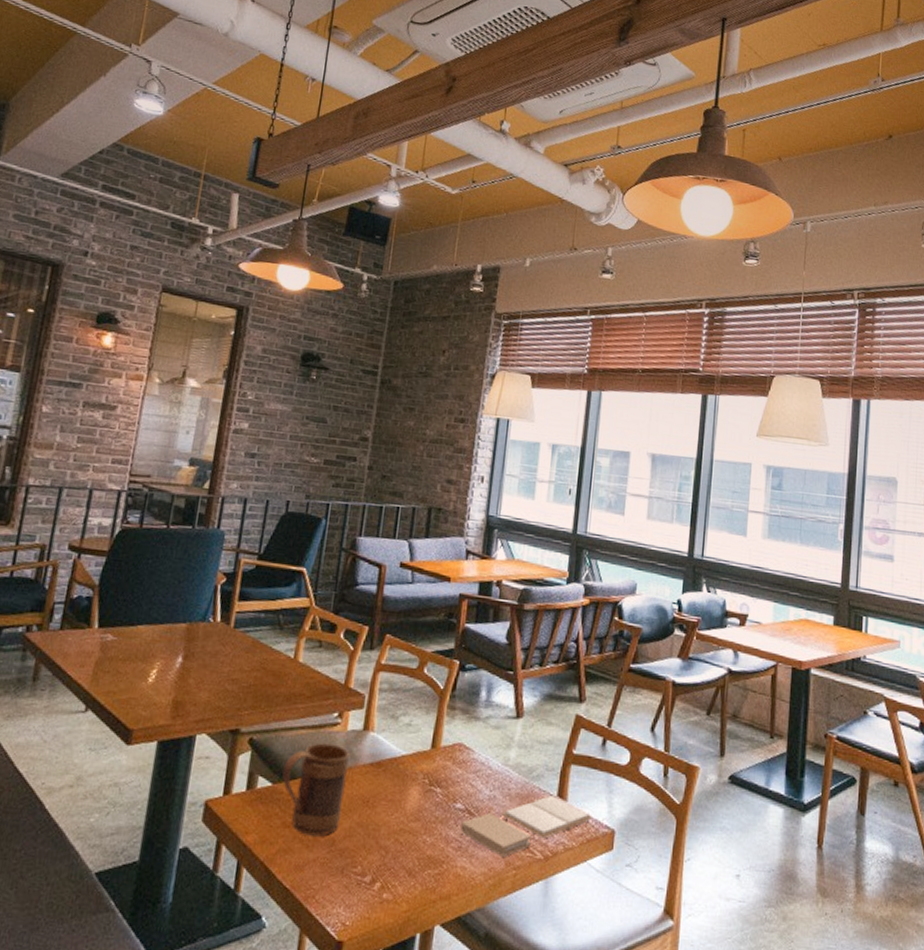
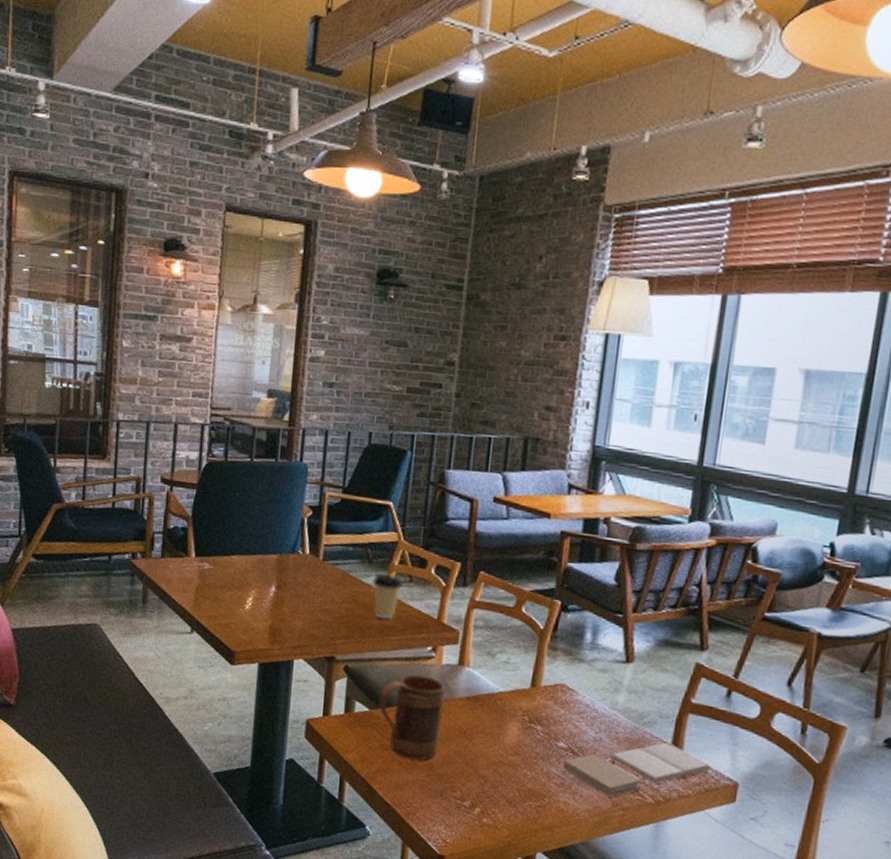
coffee cup: none [282,639,313,687] -> present [372,573,404,620]

